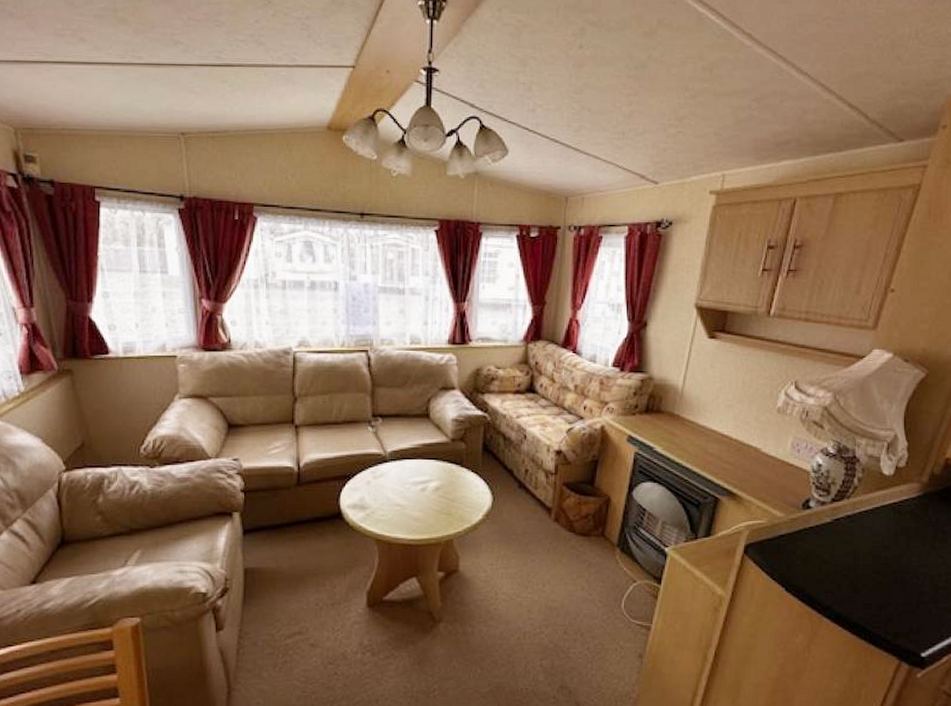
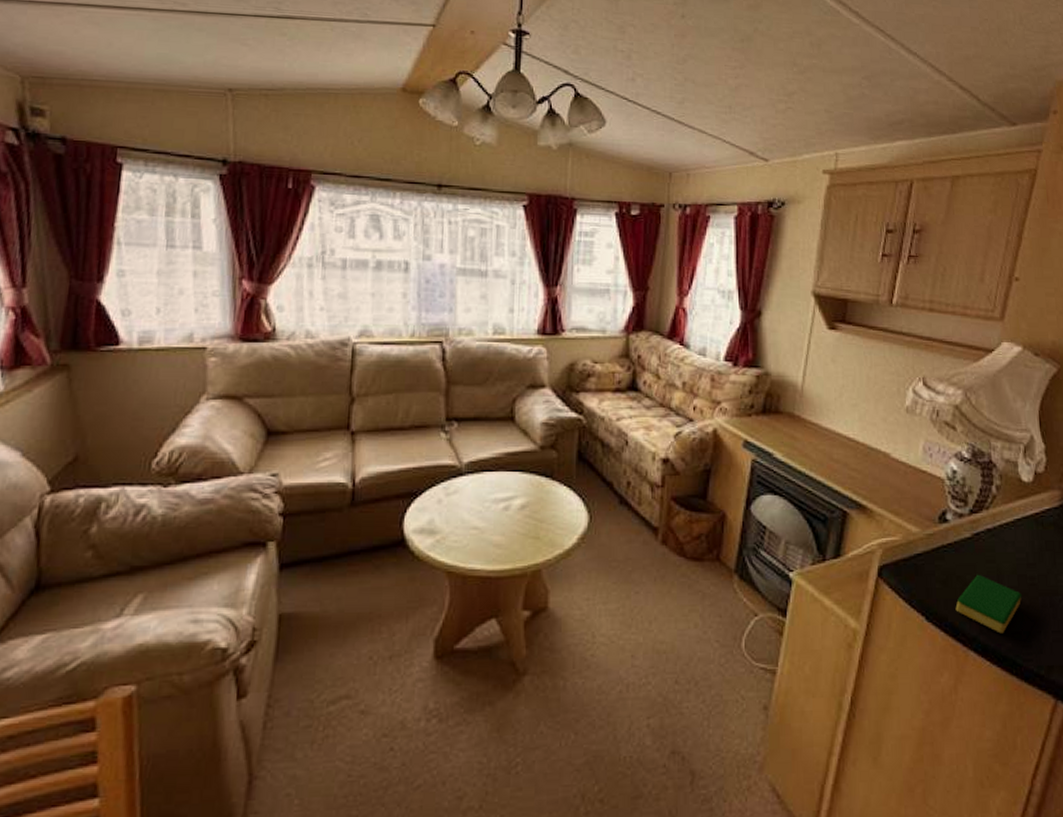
dish sponge: none [813,553,876,604] -> present [955,574,1022,634]

